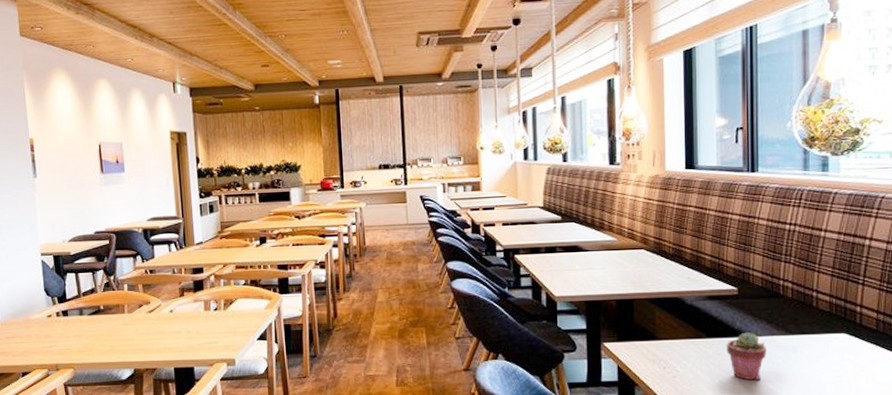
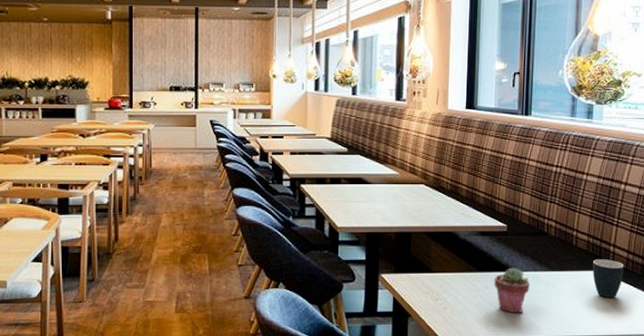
mug: none [837,320,874,363] -> present [592,259,624,298]

